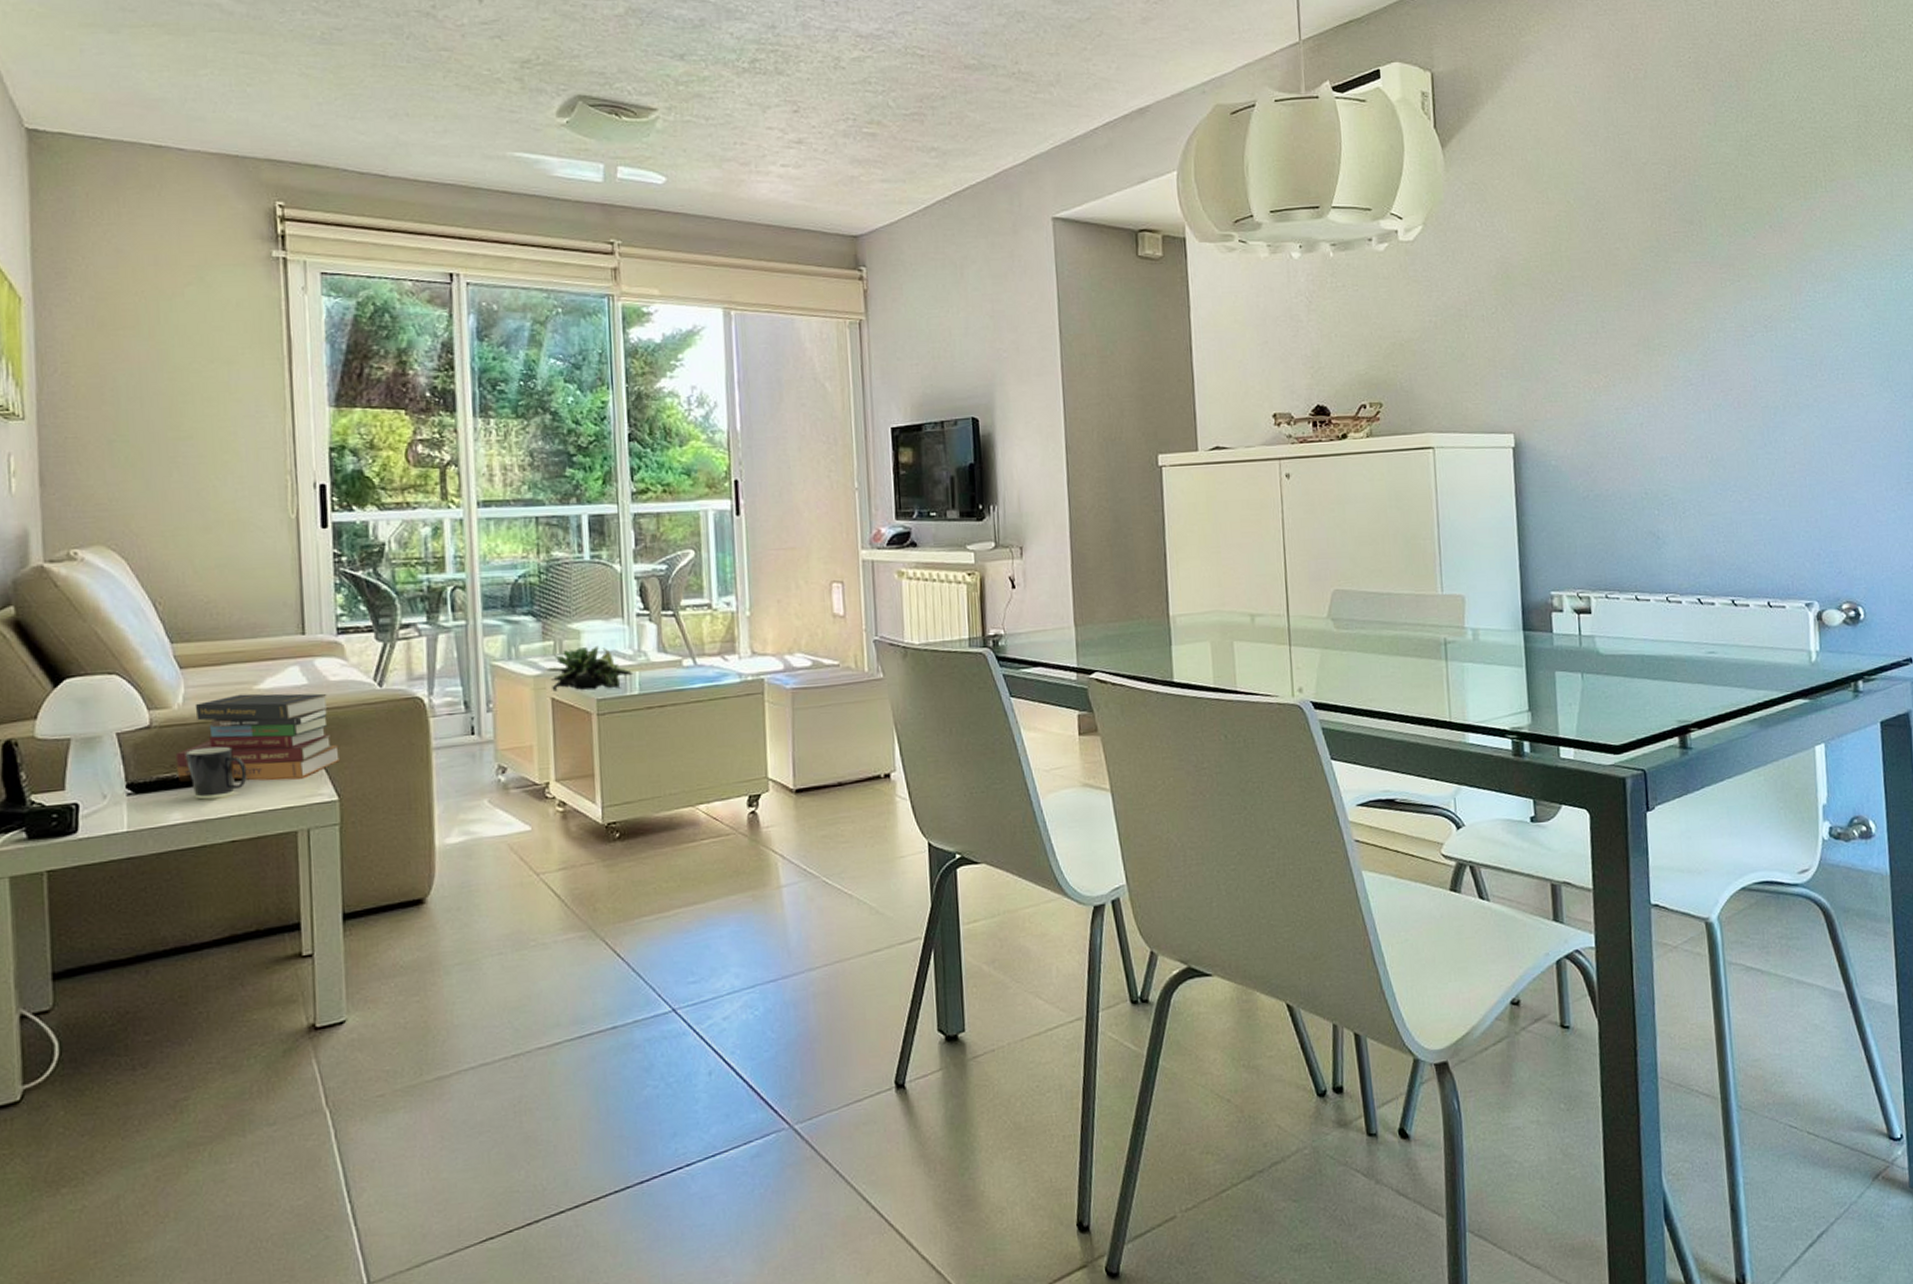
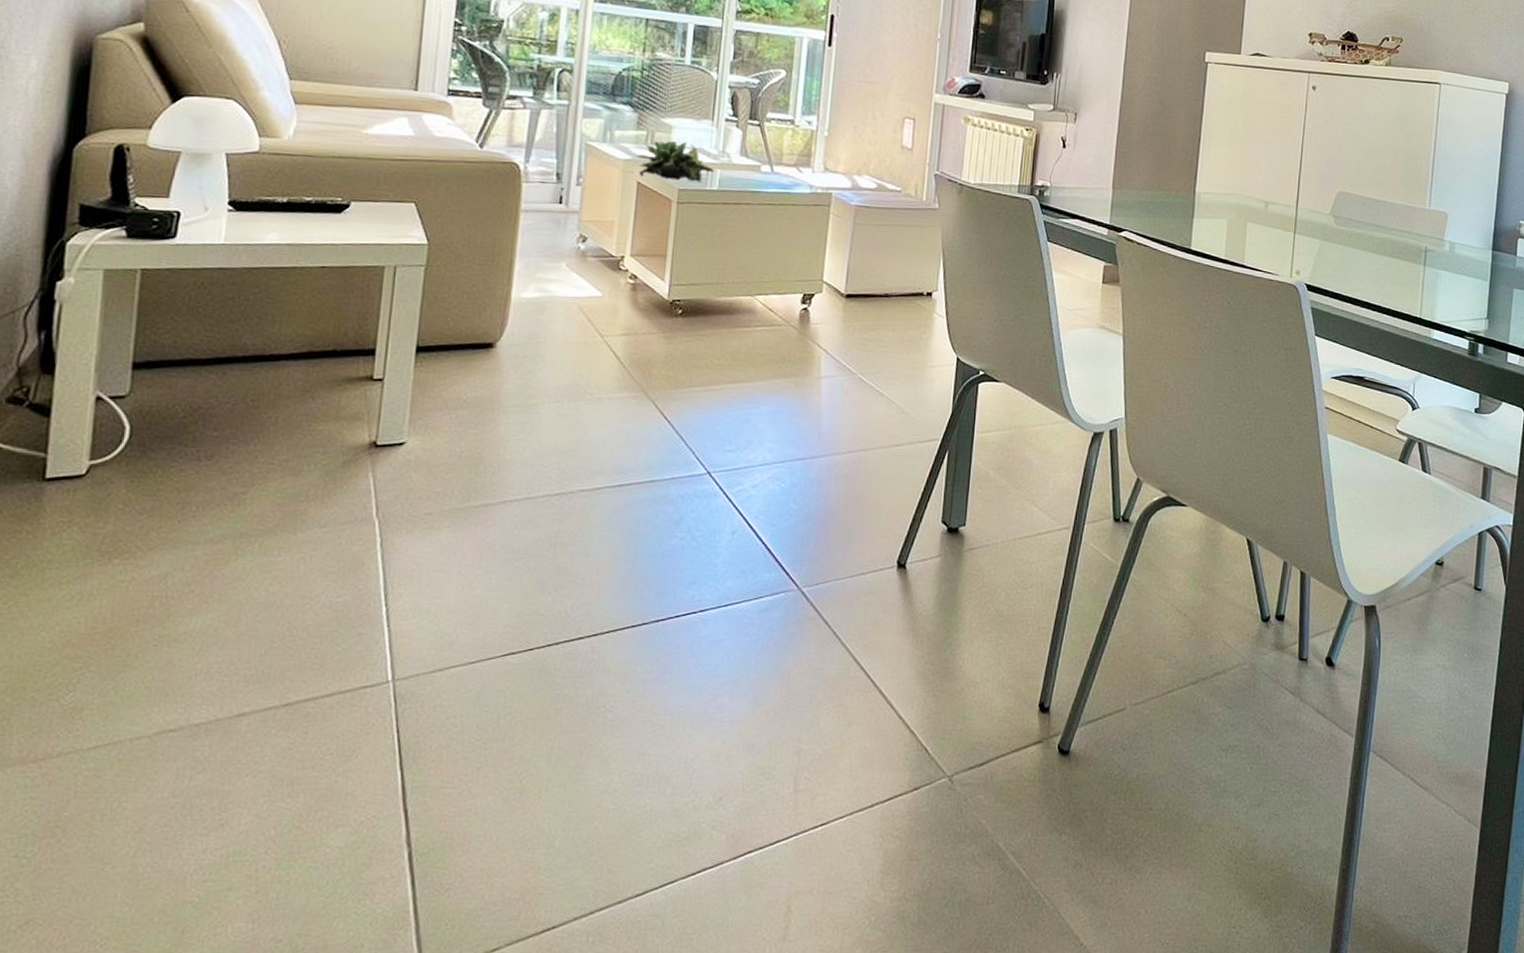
books: present [175,693,341,783] -> none [278,135,435,220]
mug: present [185,746,247,800] -> none [288,178,345,227]

